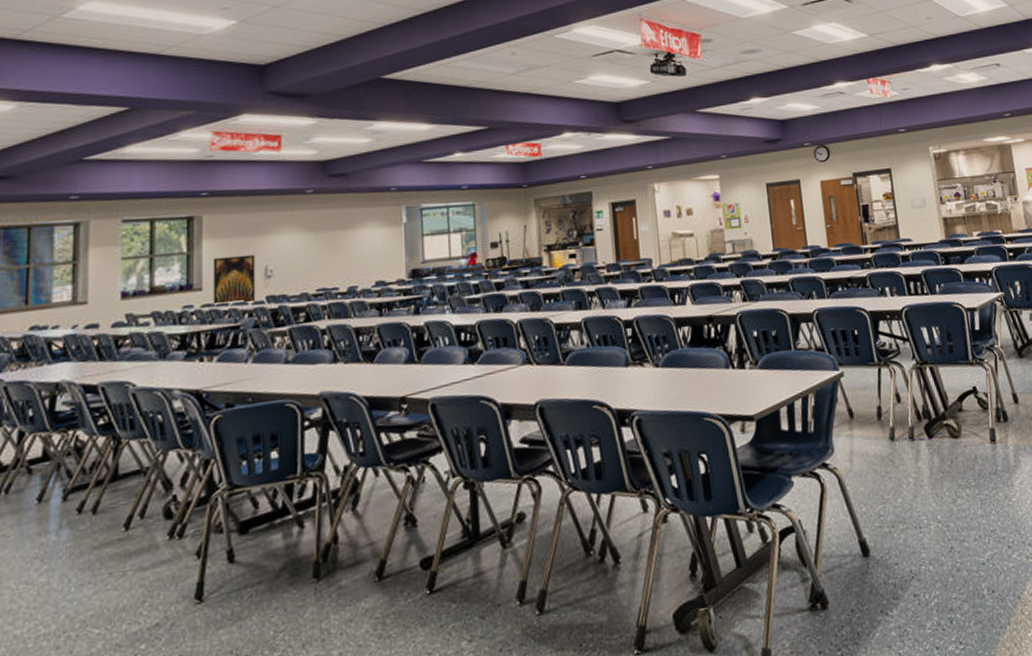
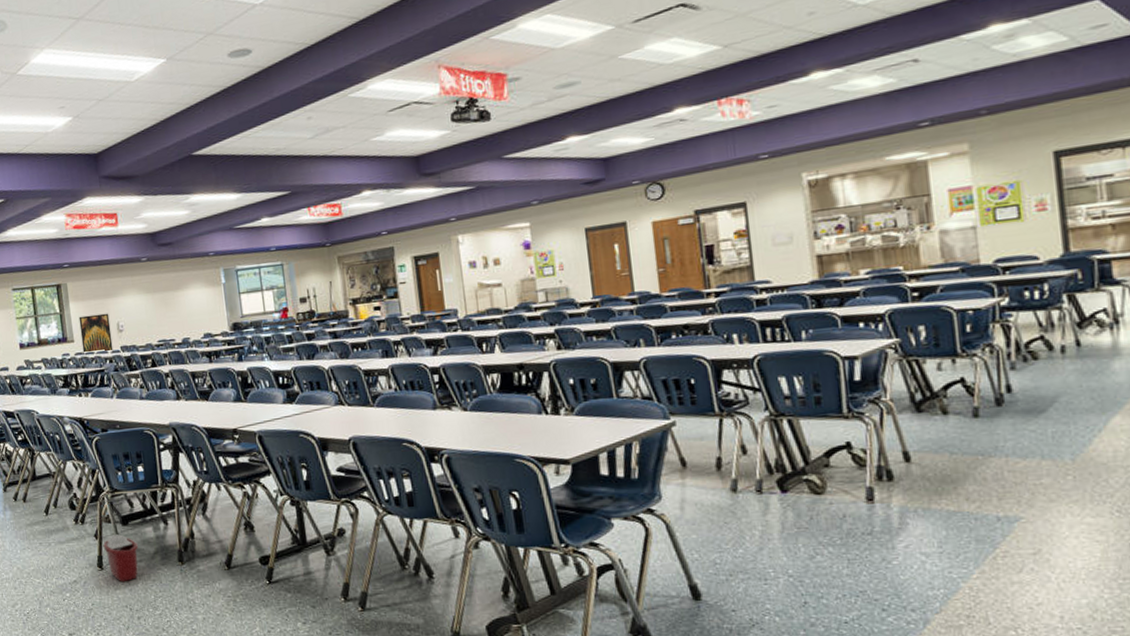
bucket: none [206,548,258,618] -> present [102,534,138,583]

